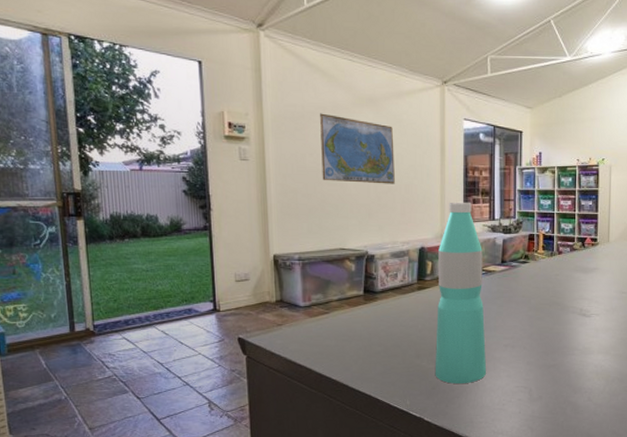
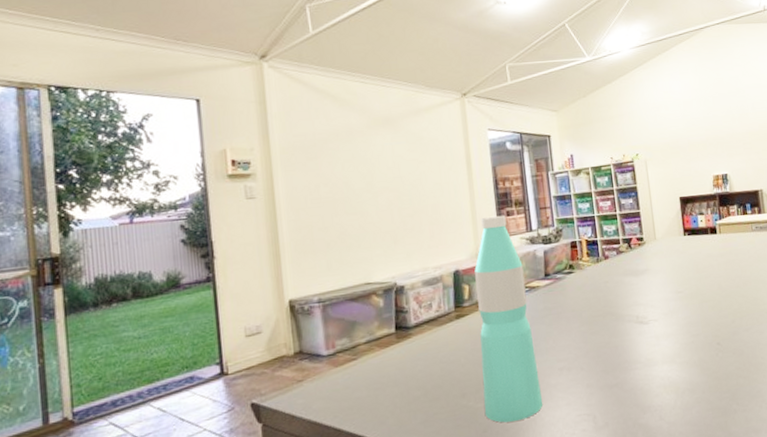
world map: present [320,113,395,184] -> none [333,139,421,211]

